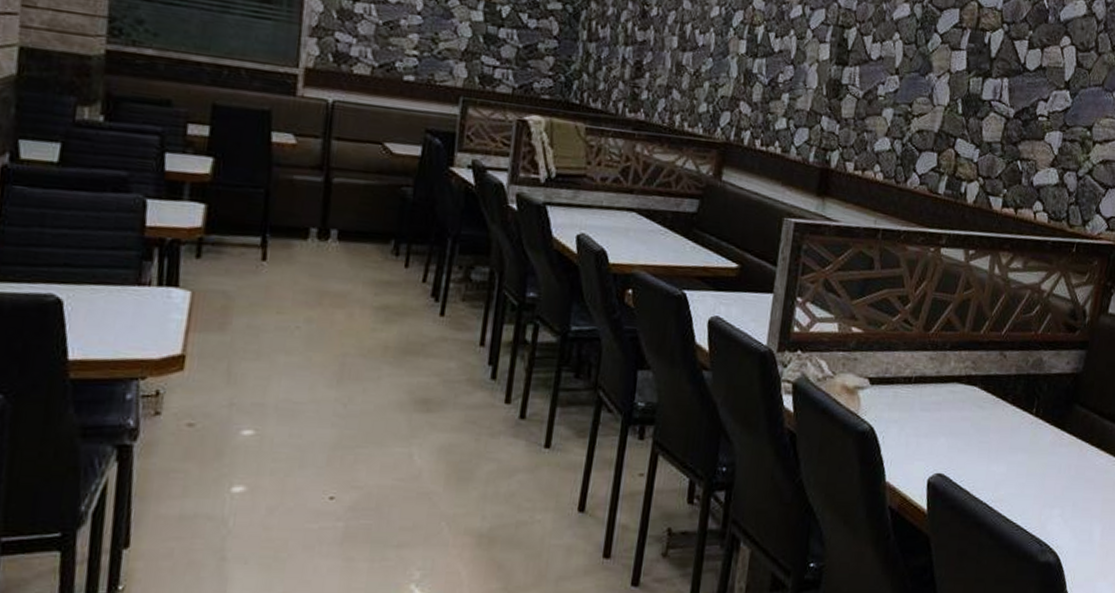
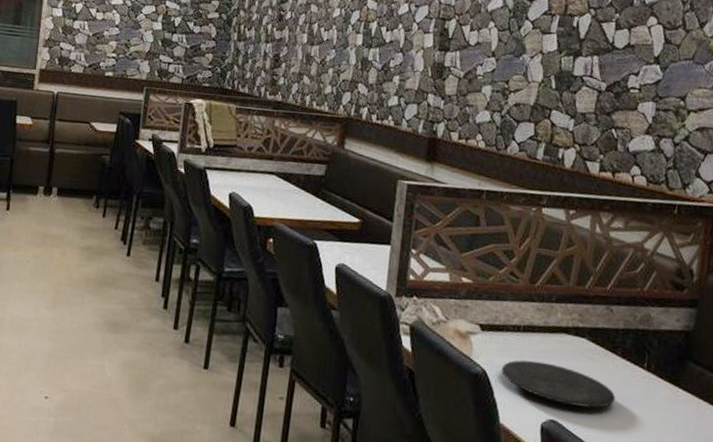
plate: none [889,413,1004,458] -> present [501,360,616,408]

